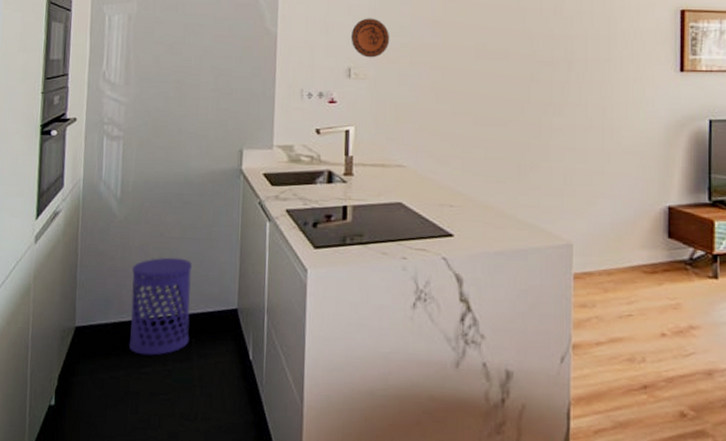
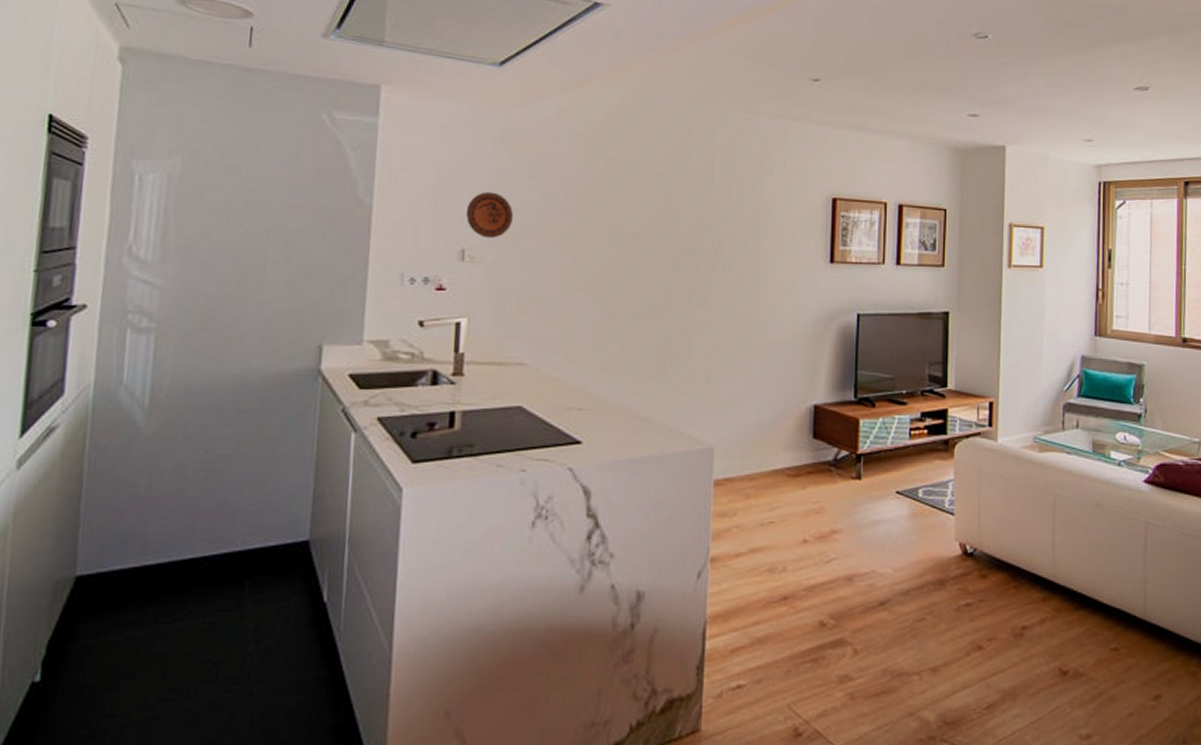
waste bin: present [128,257,192,356] -> none [154,480,248,606]

